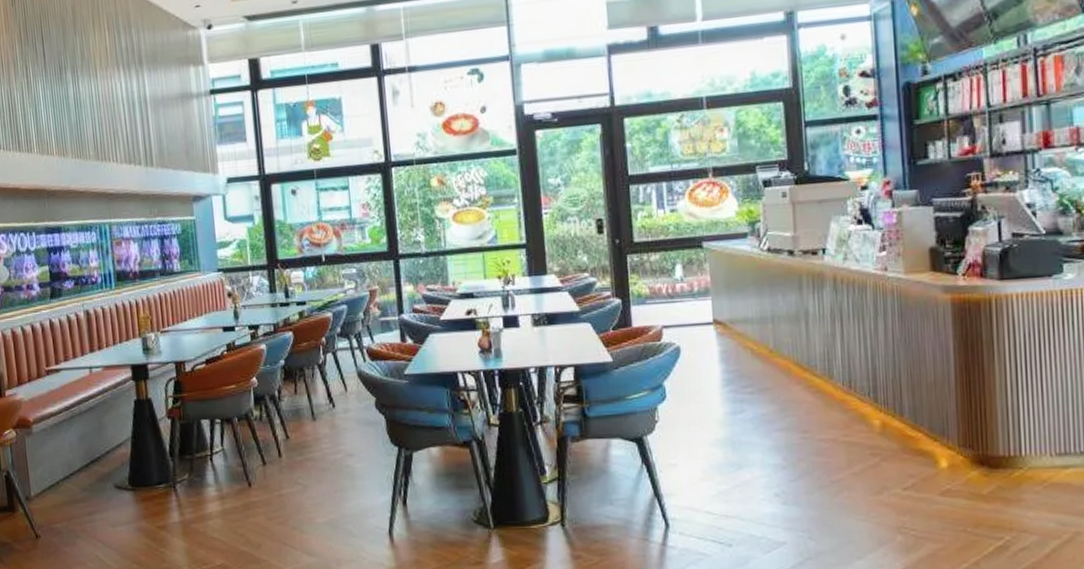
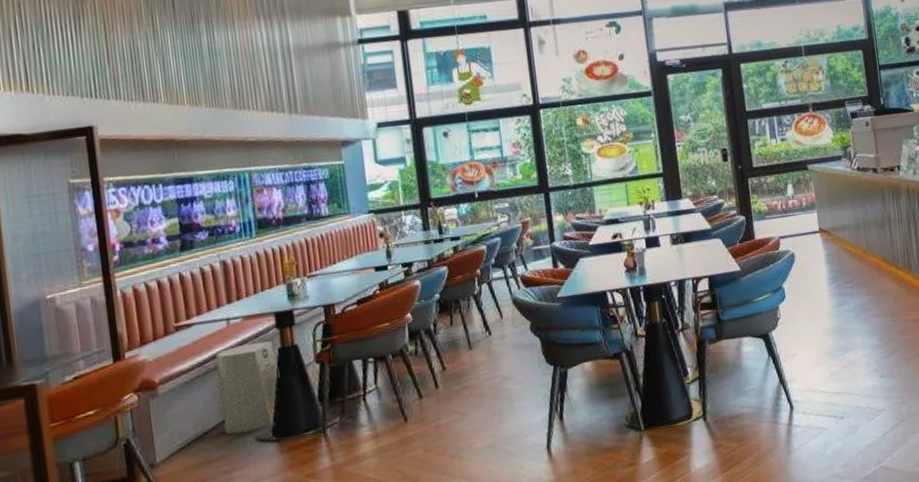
air purifier: none [77,392,136,479] -> present [212,341,280,435]

